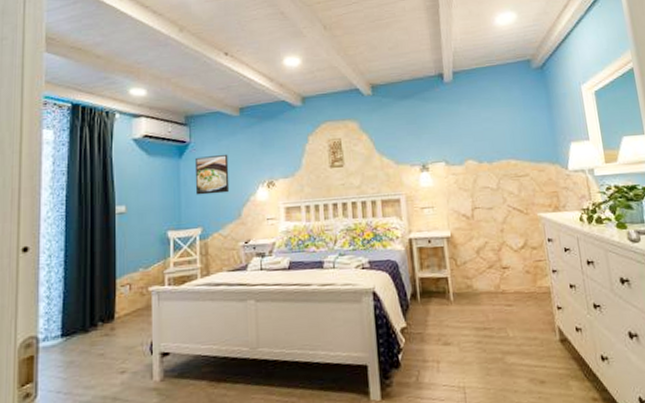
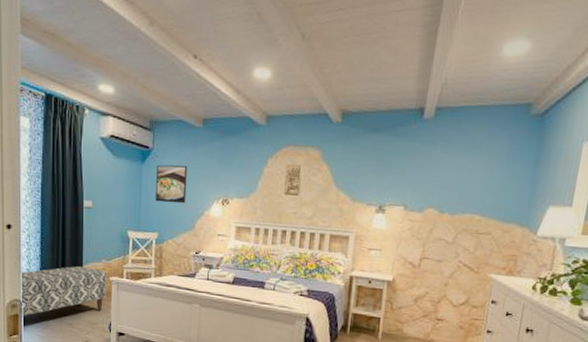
bench: none [37,280,146,358] -> present [21,265,107,317]

